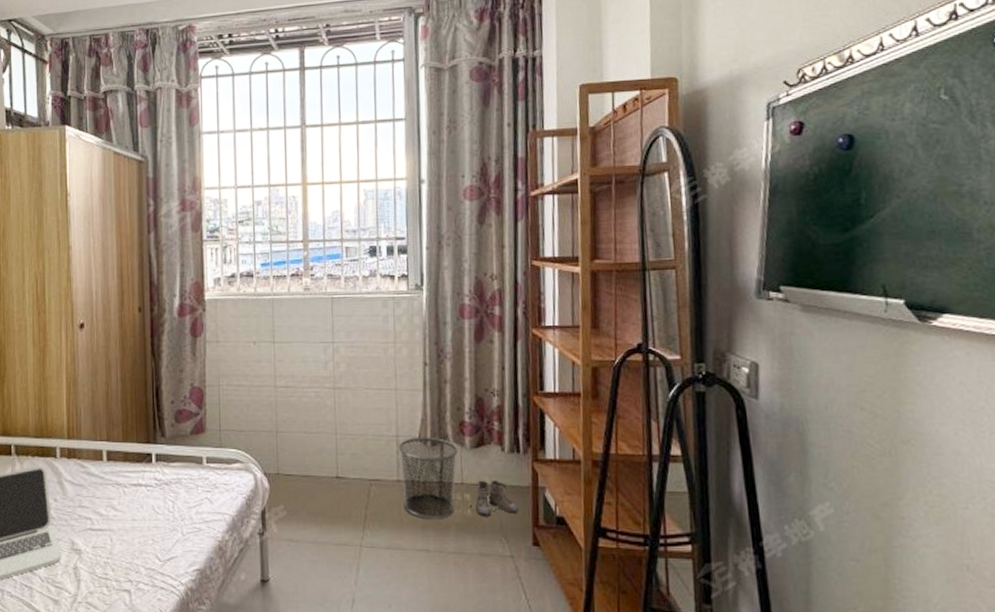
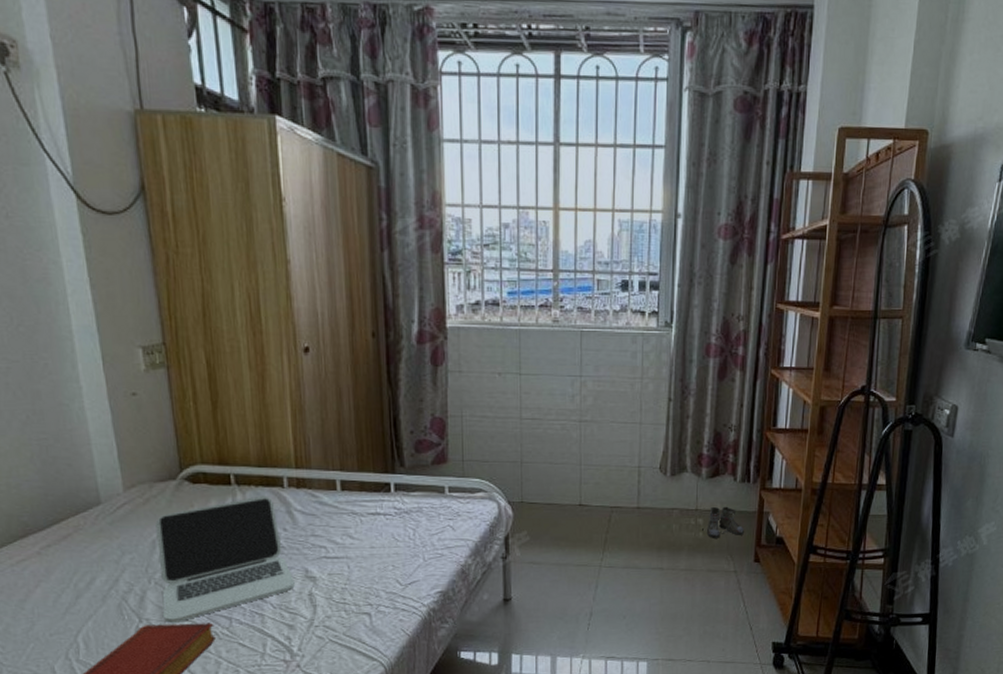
waste bin: present [398,437,459,520] -> none [639,467,695,542]

